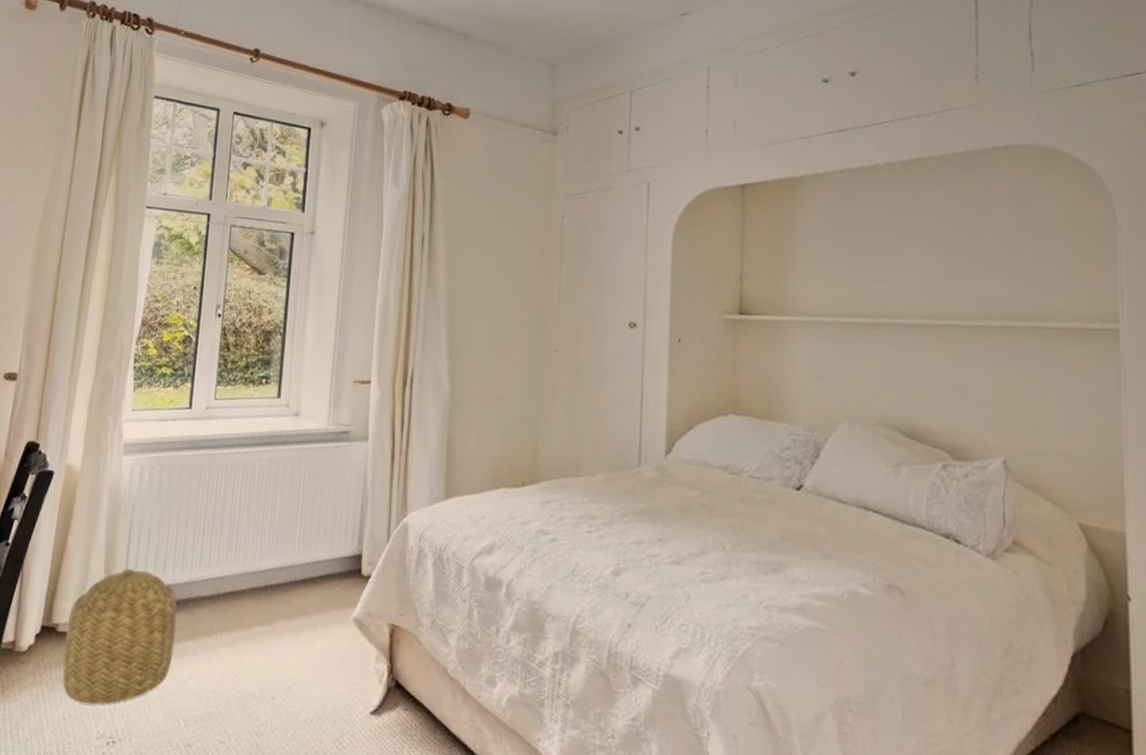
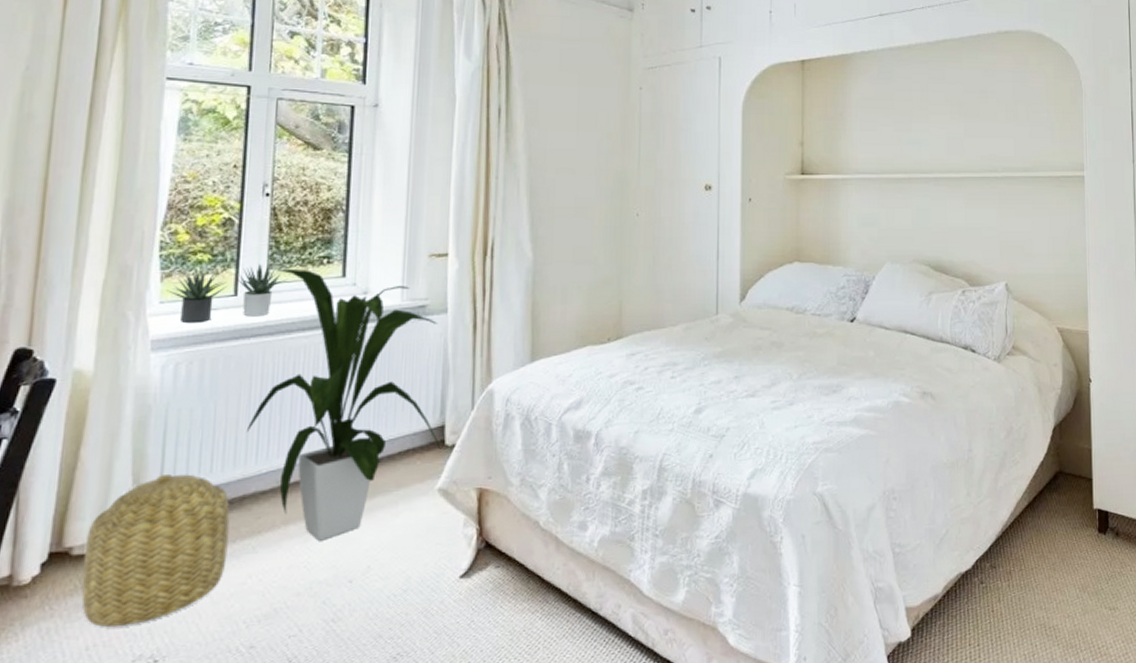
succulent plant: none [138,380,231,432] -> present [167,264,286,324]
house plant: none [194,385,360,654] -> present [247,268,441,541]

